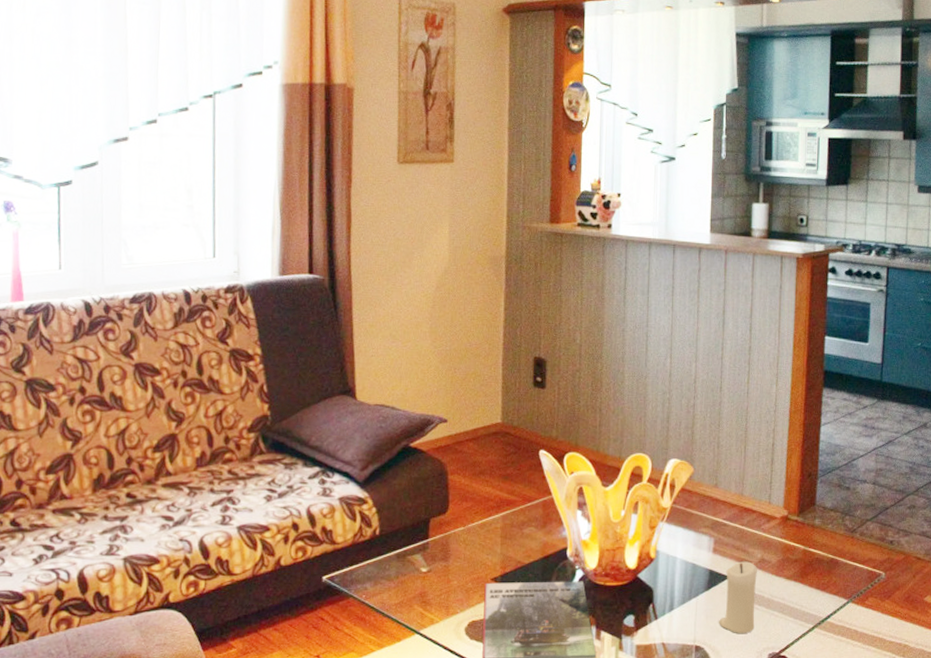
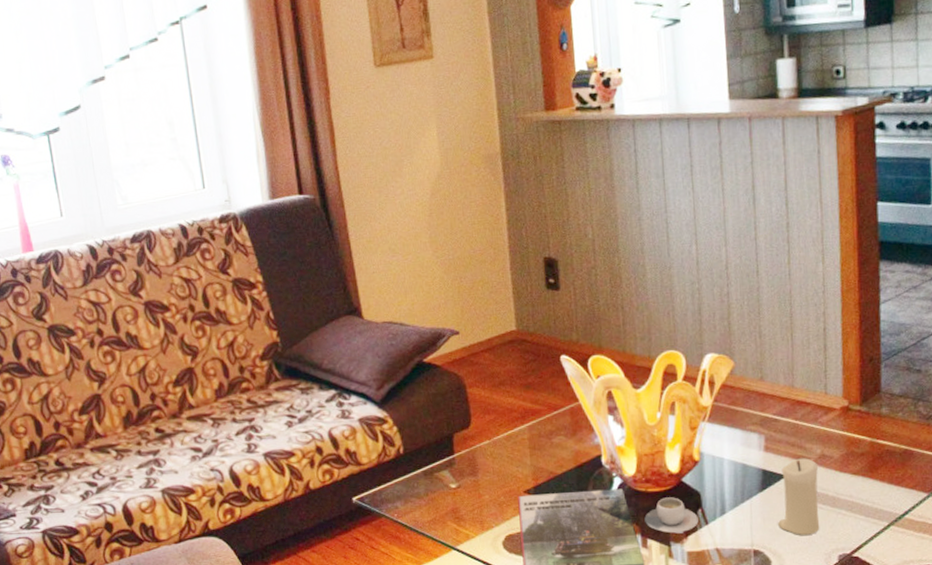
teacup: none [600,592,649,626] -> present [644,497,699,533]

